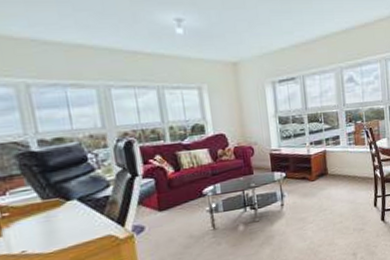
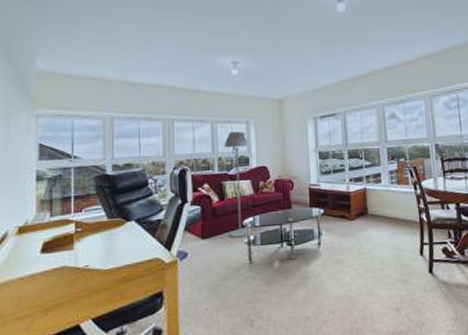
floor lamp: none [174,97,210,207] -> present [224,131,249,238]

